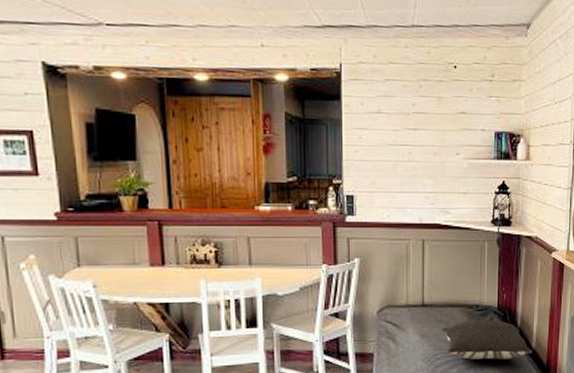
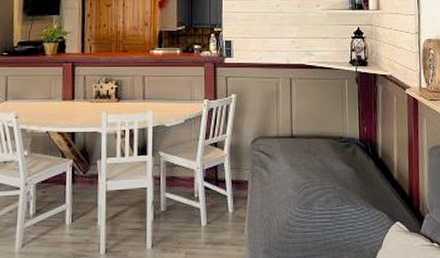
pillow: present [442,319,533,360] -> none [310,150,395,189]

